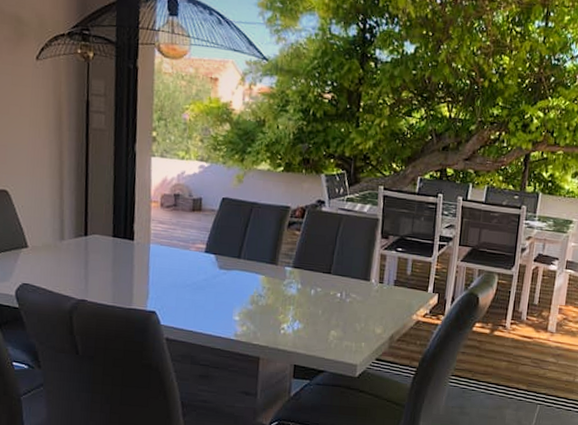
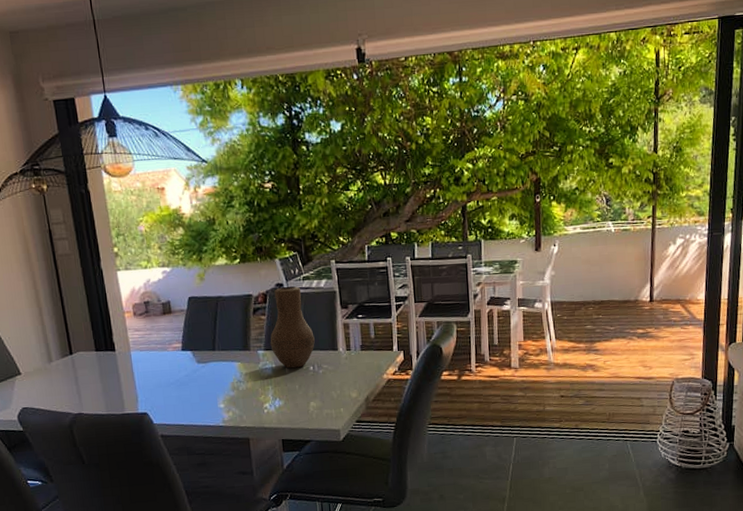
vase: none [300,204,348,292] -> present [270,286,315,369]

